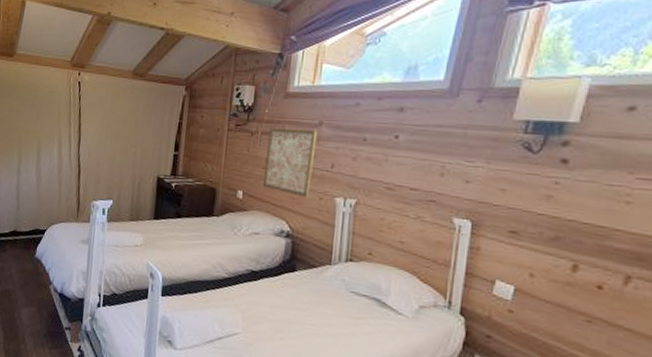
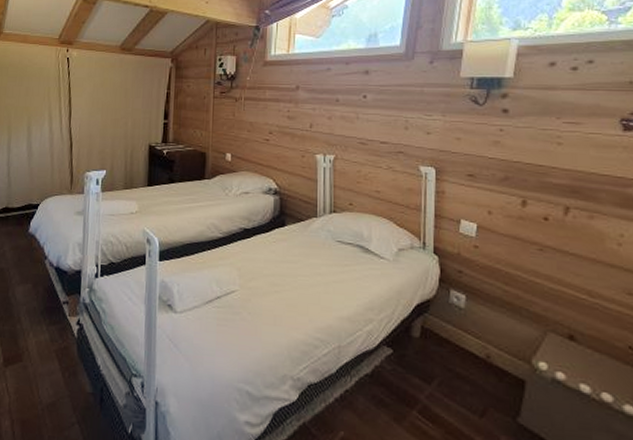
wall art: present [262,128,318,198] -> none [249,93,295,157]

